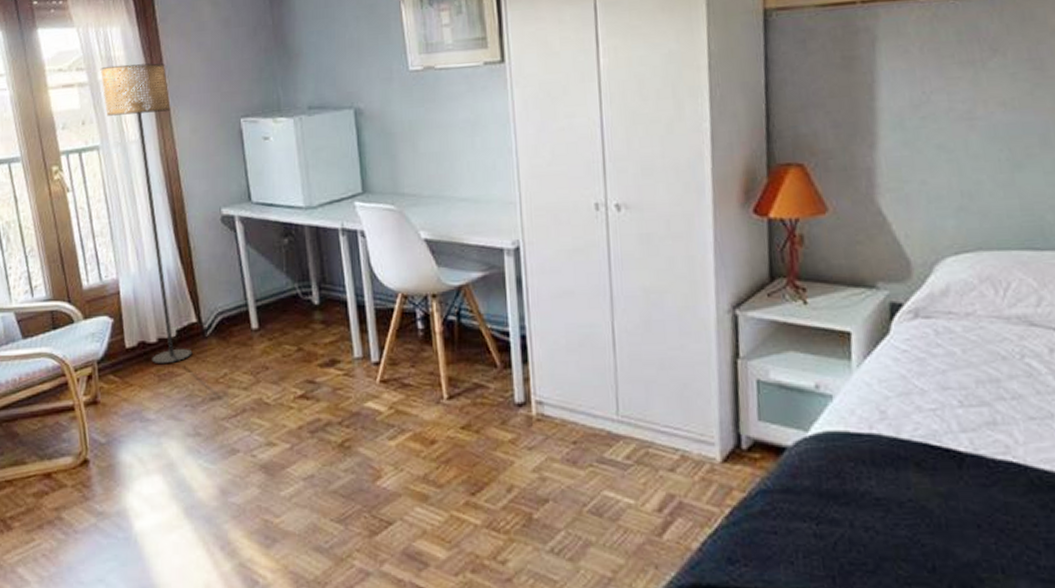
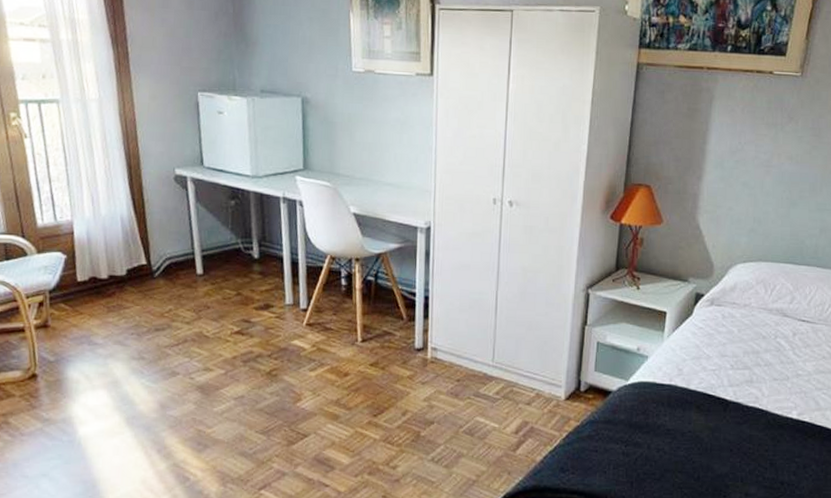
floor lamp: present [100,63,193,365] -> none [63,27,141,298]

